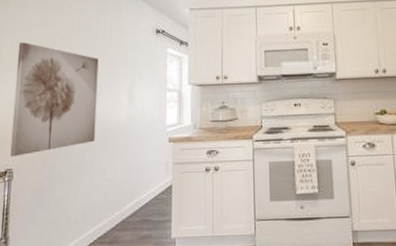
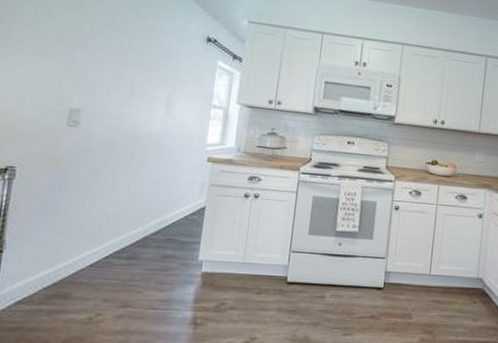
wall art: present [10,42,99,157] -> none [13,21,135,154]

